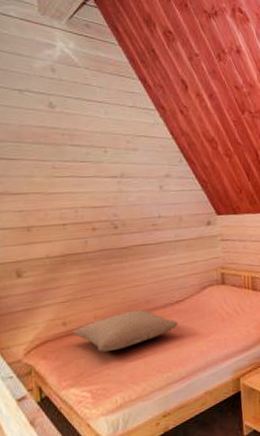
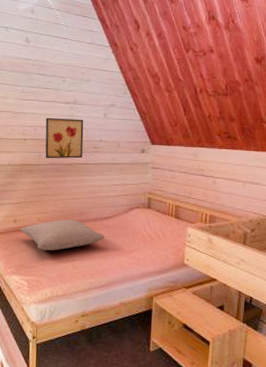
wall art: none [88,194,140,245] -> present [45,117,84,159]

